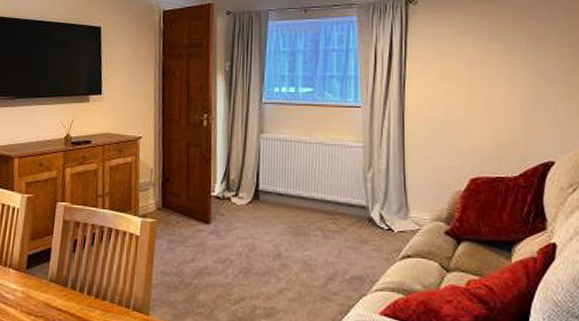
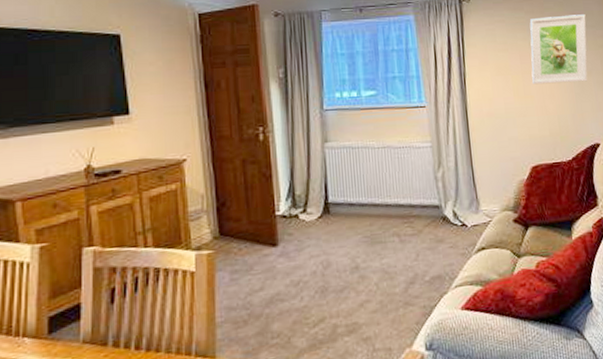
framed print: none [479,20,550,93] -> present [529,14,588,85]

